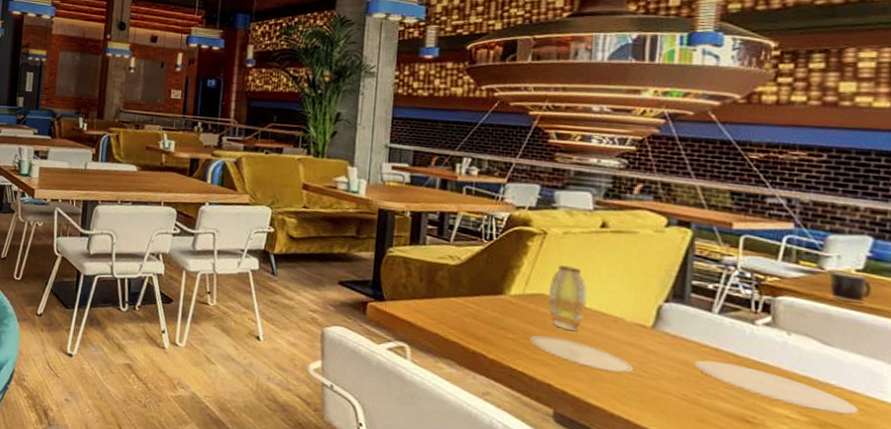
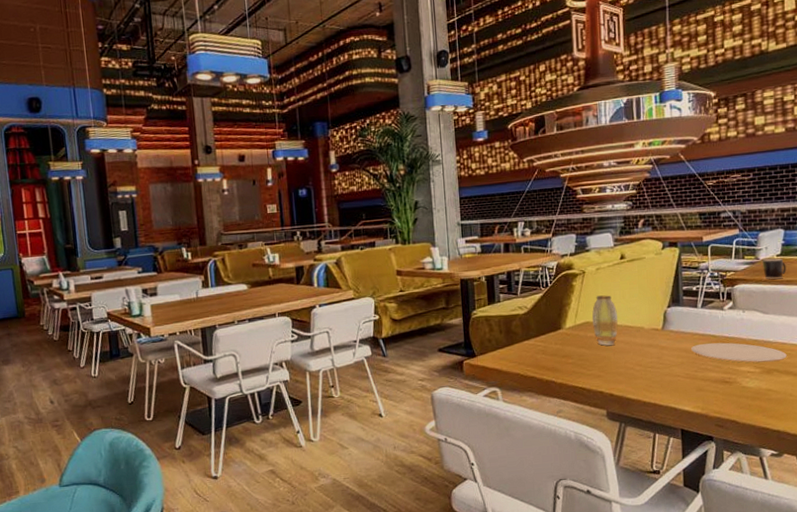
plate: present [529,335,634,374] -> none [584,353,654,372]

